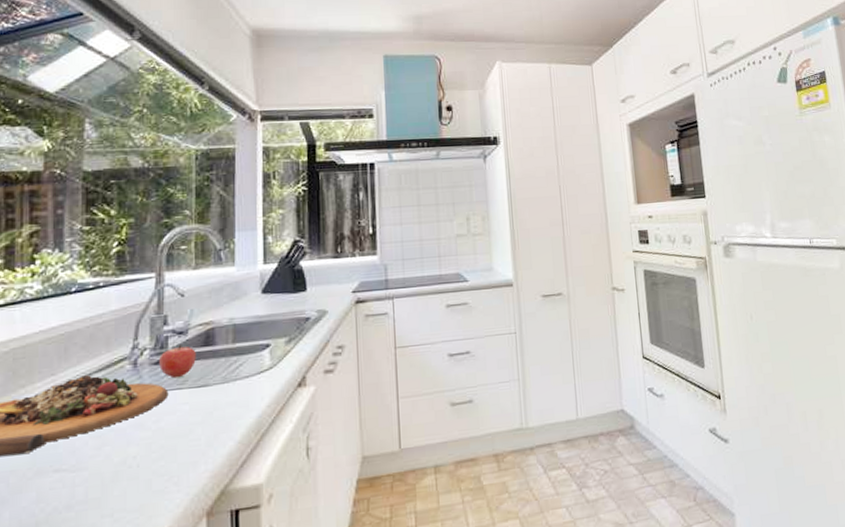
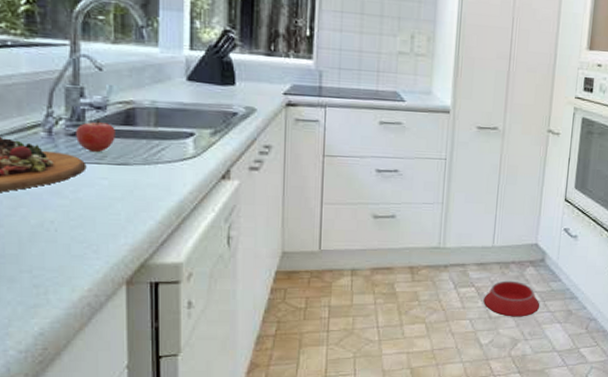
pet bowl: none [577,454,638,498] -> present [483,280,539,317]

